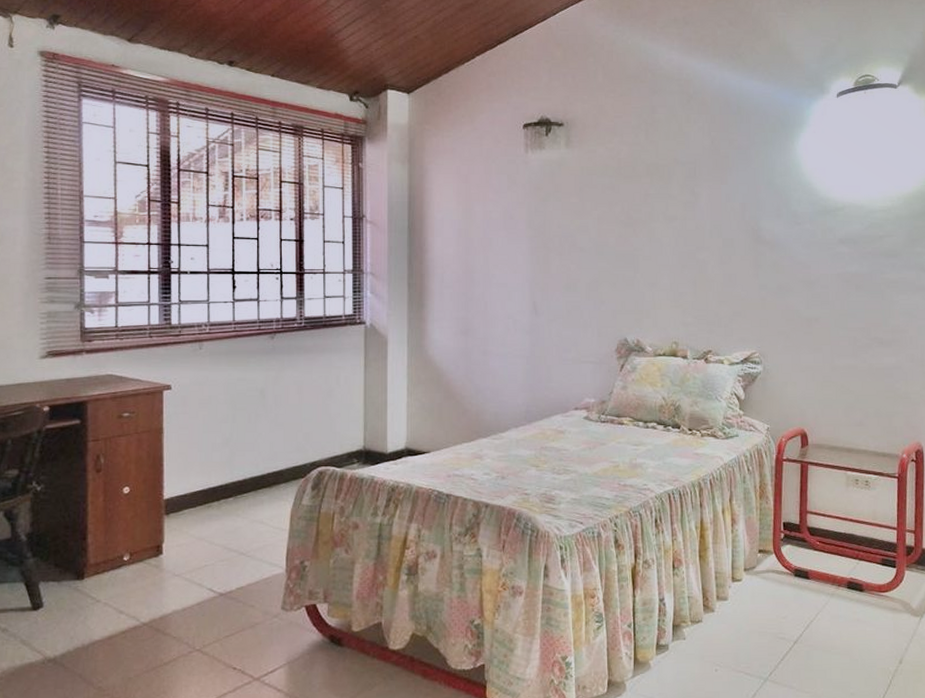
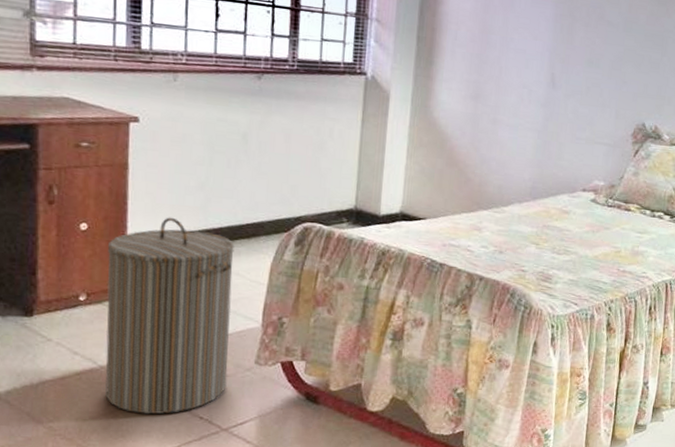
laundry hamper: none [147,474,258,669] -> present [105,217,234,414]

